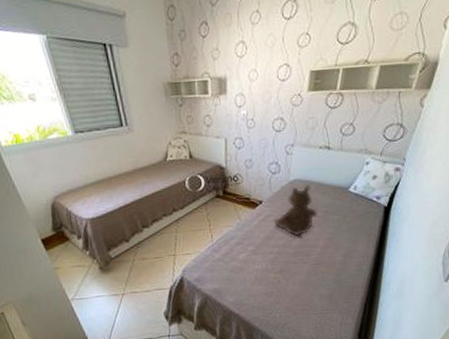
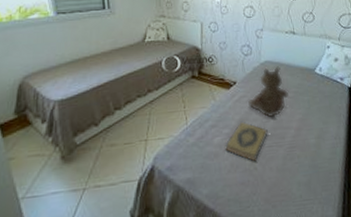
hardback book: none [250,239,293,276] -> present [225,121,268,162]

